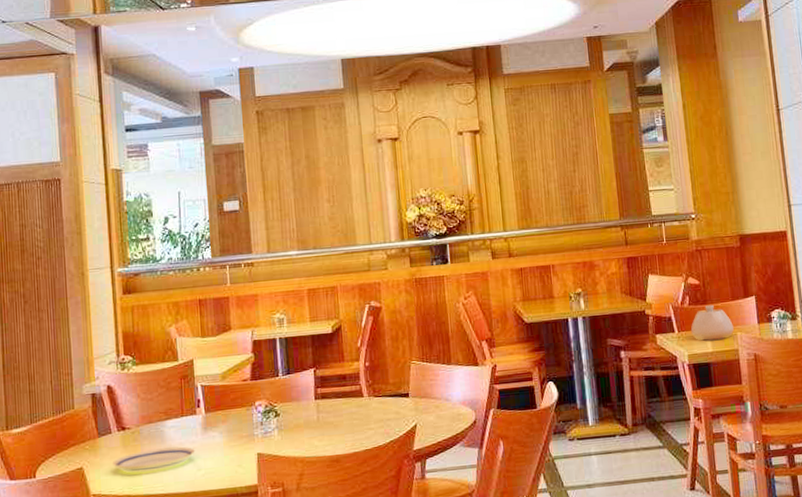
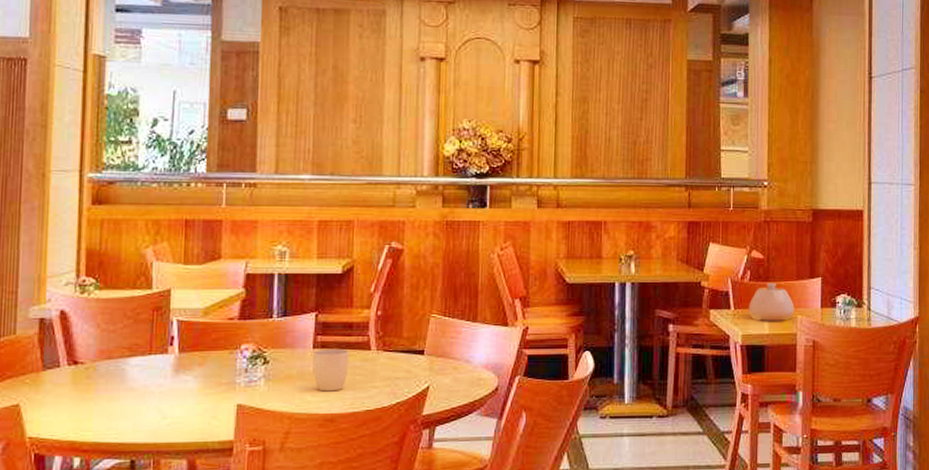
plate: present [113,446,195,474] -> none [58,389,162,416]
cup: none [316,397,347,437] -> present [313,348,350,392]

